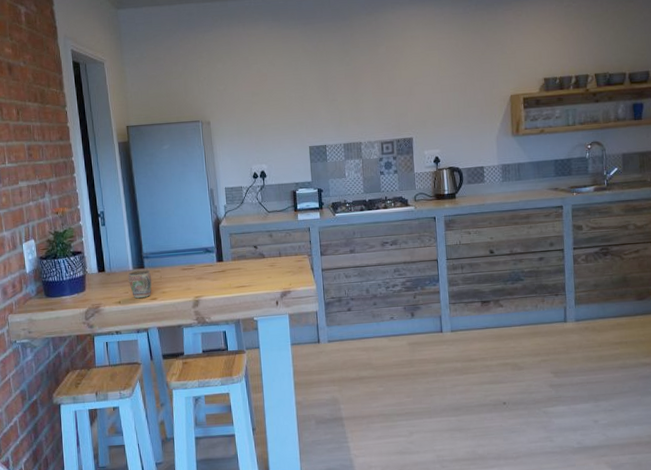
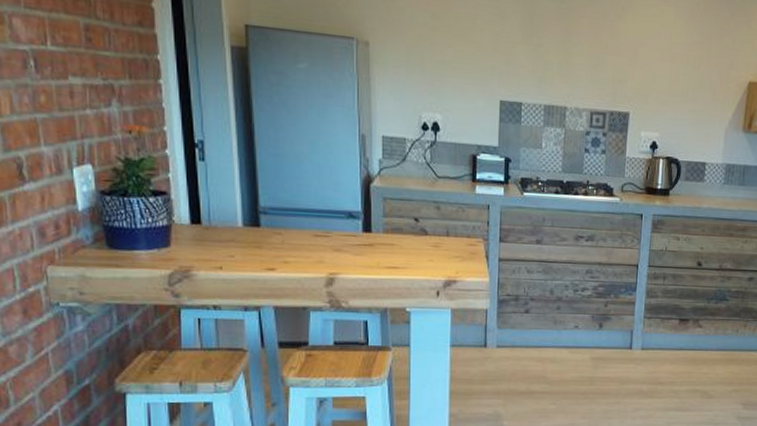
mug: present [128,269,152,299] -> none [236,228,270,267]

